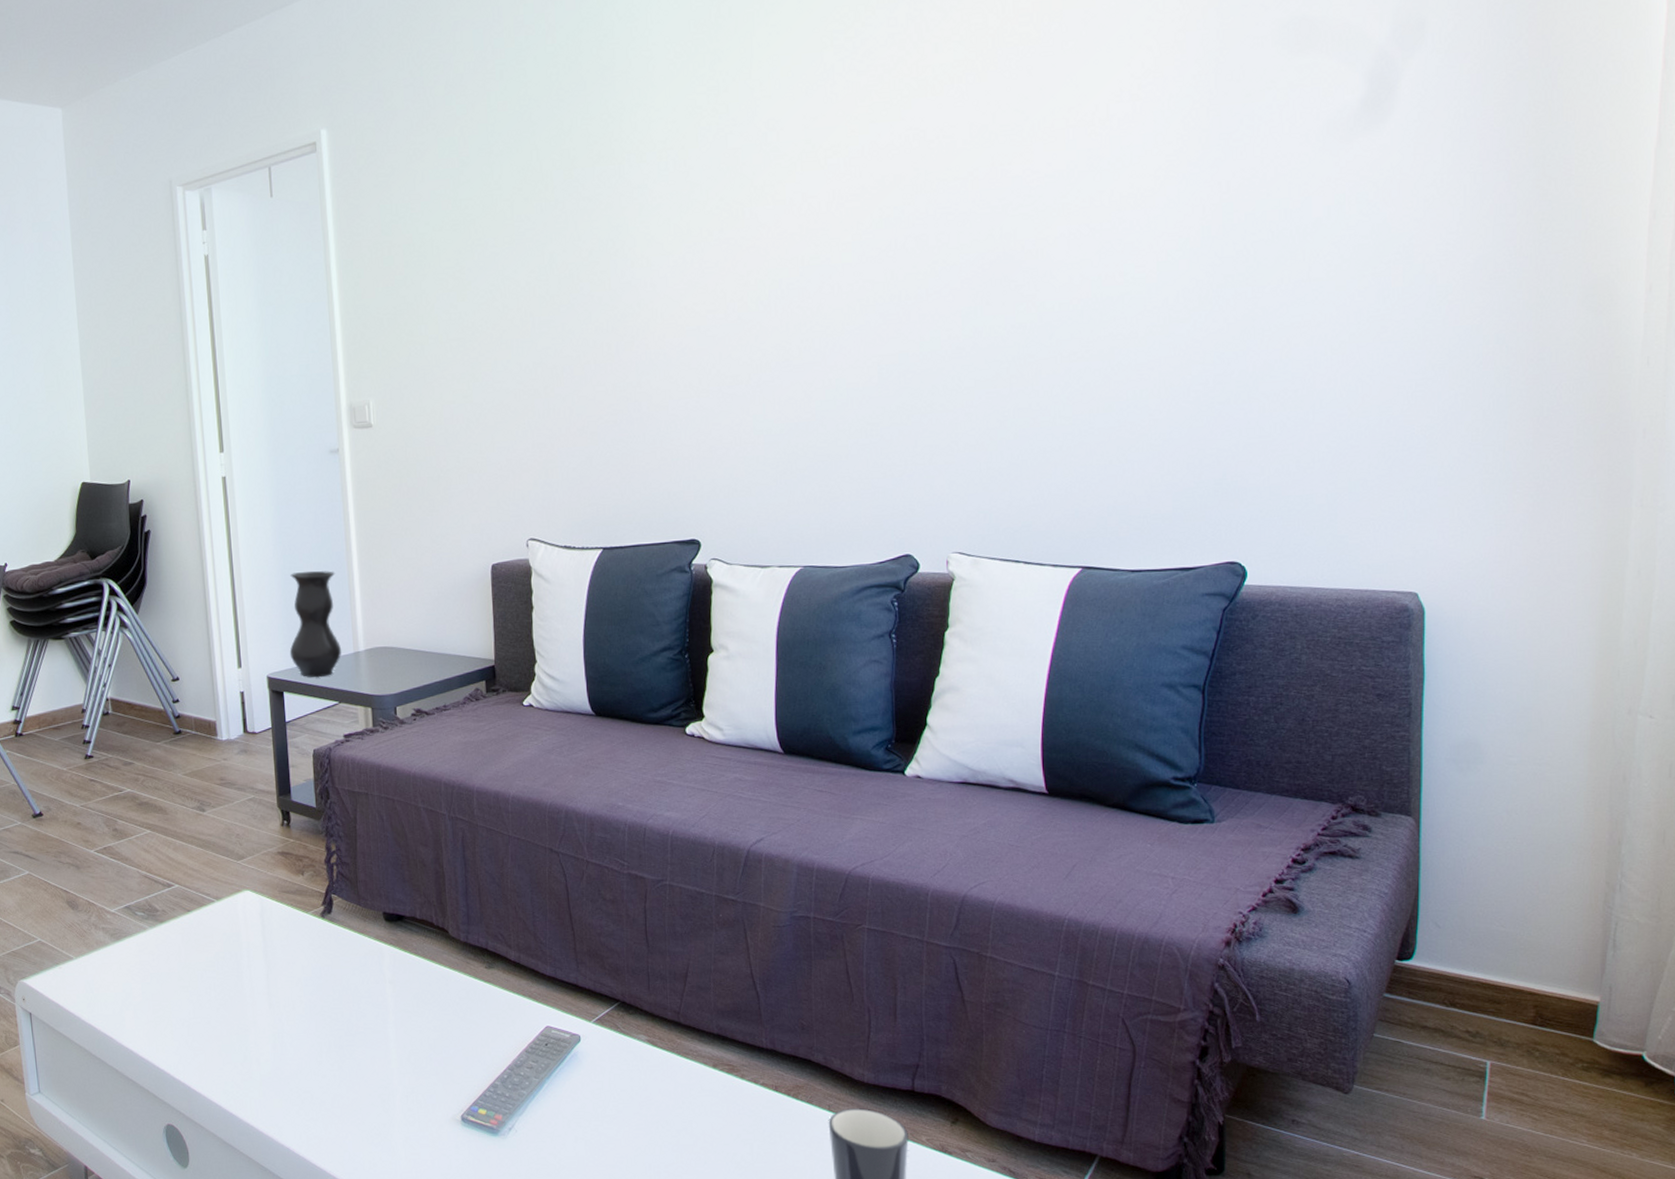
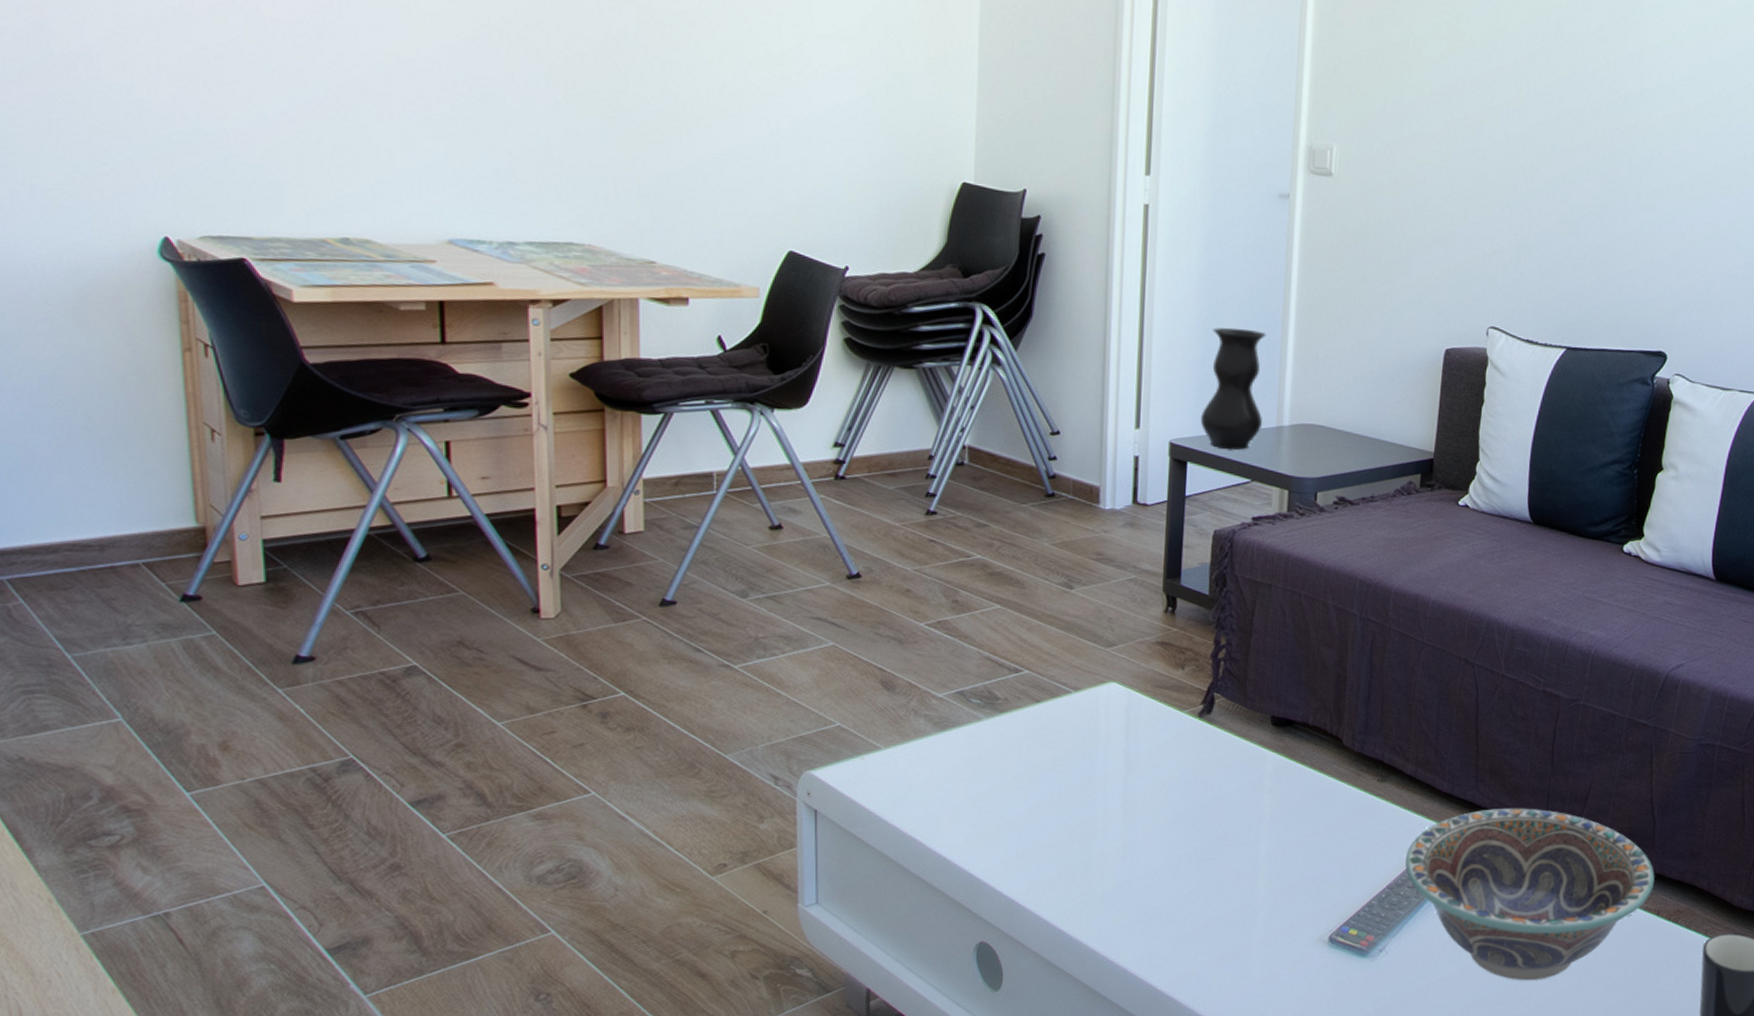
decorative bowl: none [521,987,768,1158] -> present [1405,808,1655,981]

